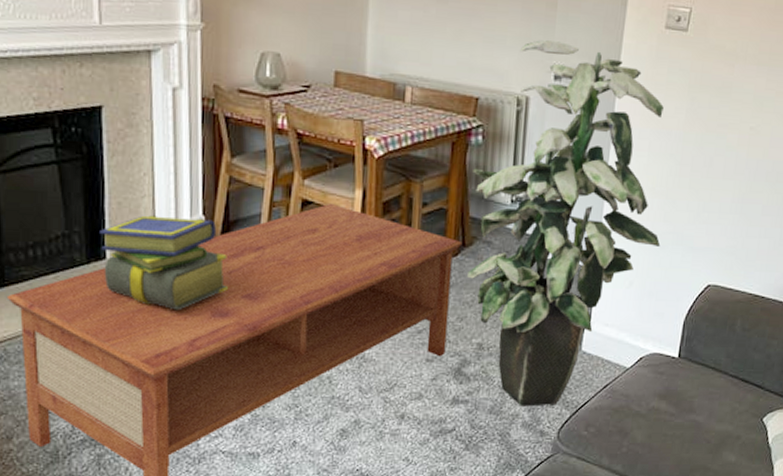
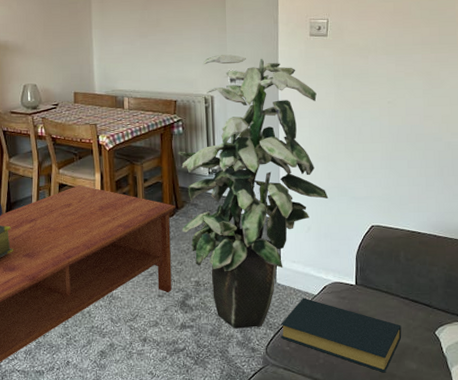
hardback book: none [577,371,725,466] -> present [280,298,402,373]

